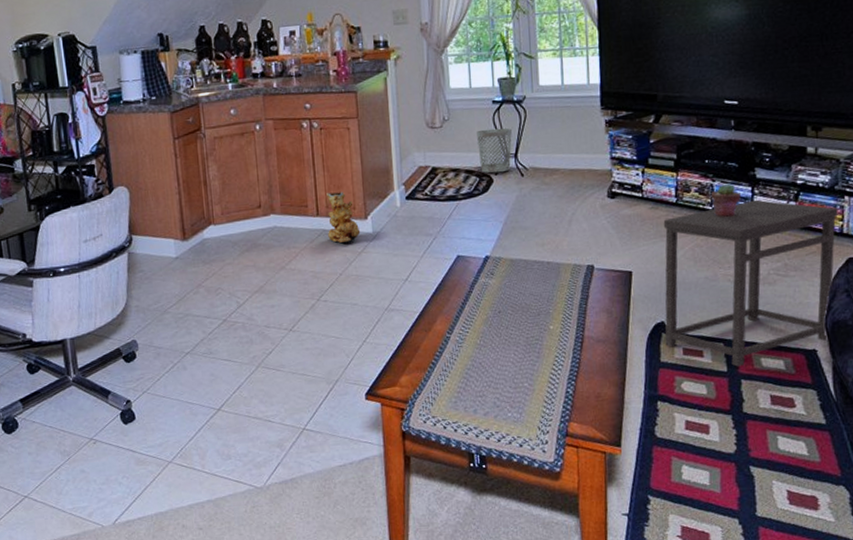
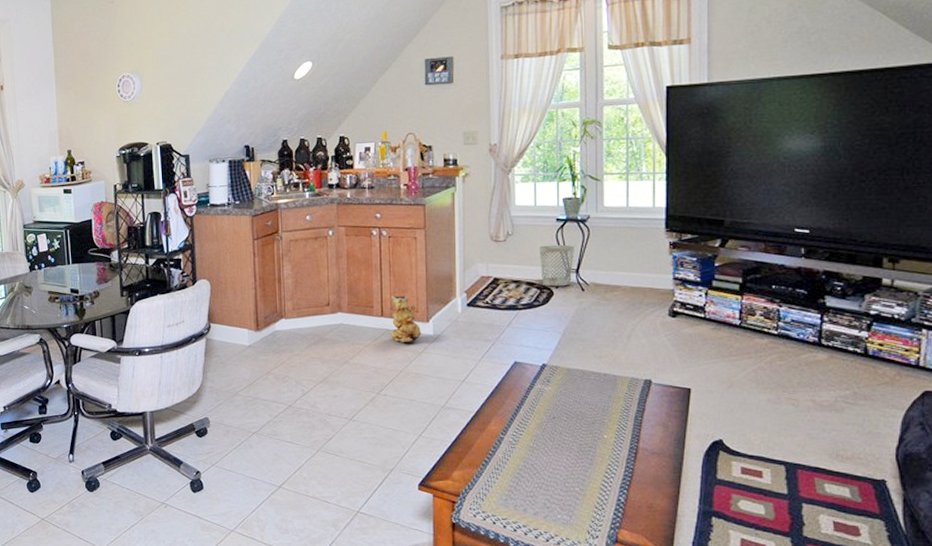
side table: present [663,199,838,367] -> none [722,327,915,490]
potted succulent: present [711,183,741,217] -> none [777,309,809,342]

